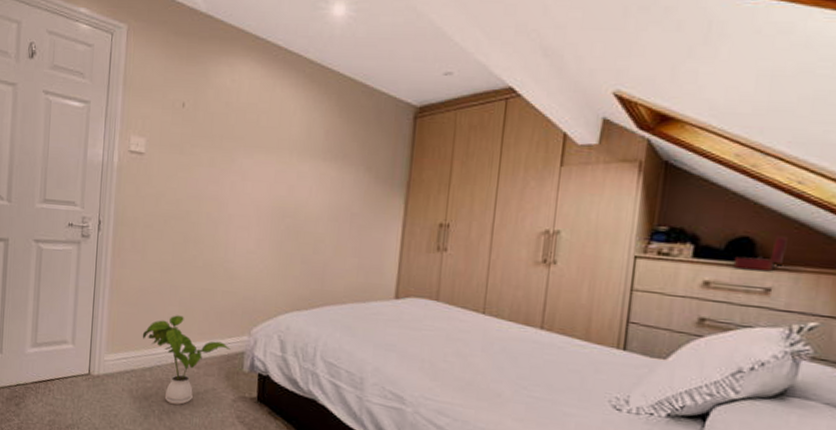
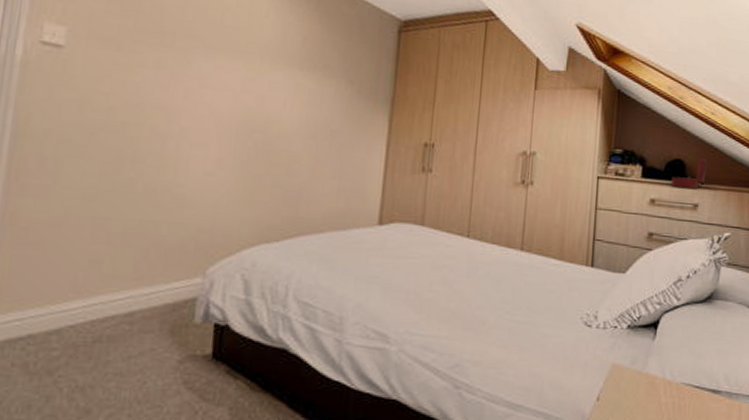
house plant: present [142,315,231,405] -> none [47,256,178,377]

